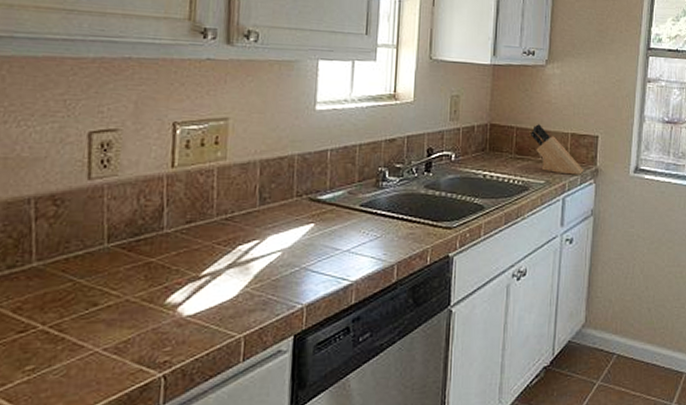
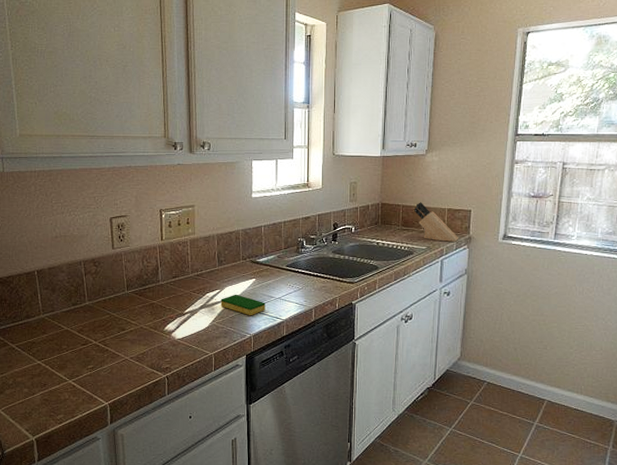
dish sponge: none [259,246,328,278] -> present [220,294,266,316]

